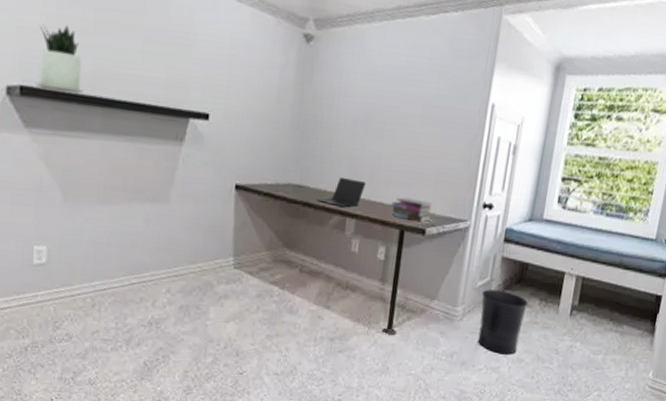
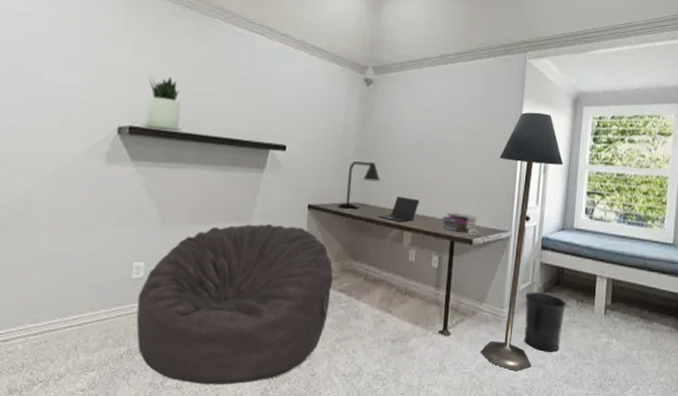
bean bag chair: none [40,205,264,382] -> present [136,223,333,385]
desk lamp: none [270,131,321,191] -> present [338,158,380,209]
floor lamp: none [429,80,537,375] -> present [481,112,564,372]

